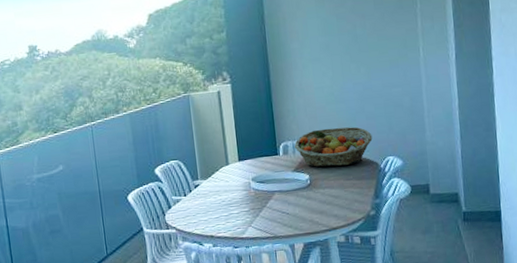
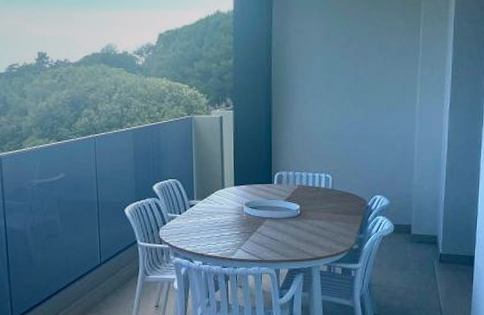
fruit basket: present [294,126,373,167] -> none [288,163,363,200]

